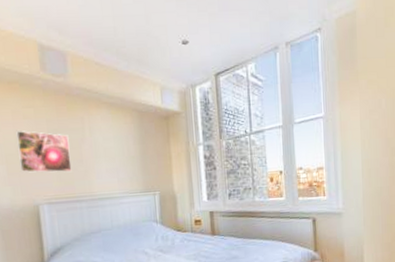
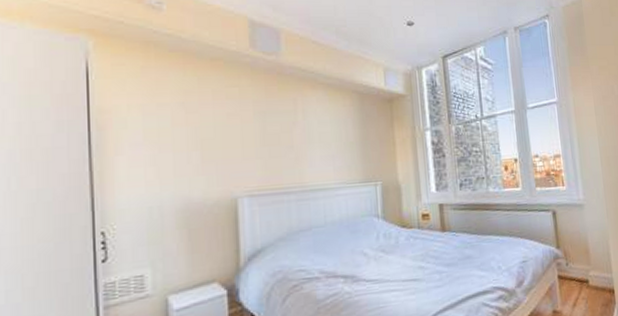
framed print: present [16,131,72,173] -> none [216,112,280,160]

